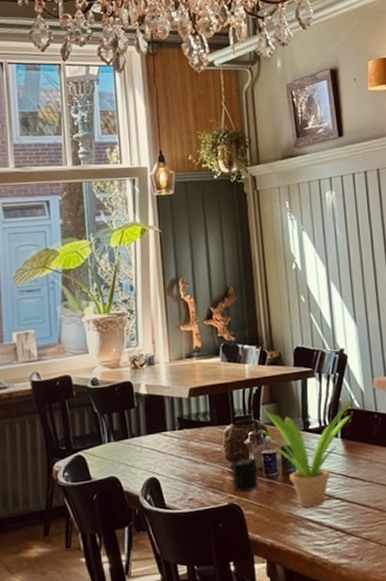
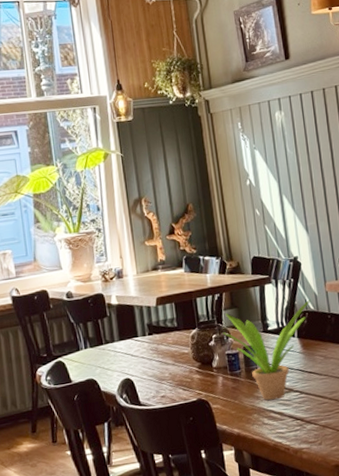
candle: present [230,448,259,492] -> none [197,349,224,388]

